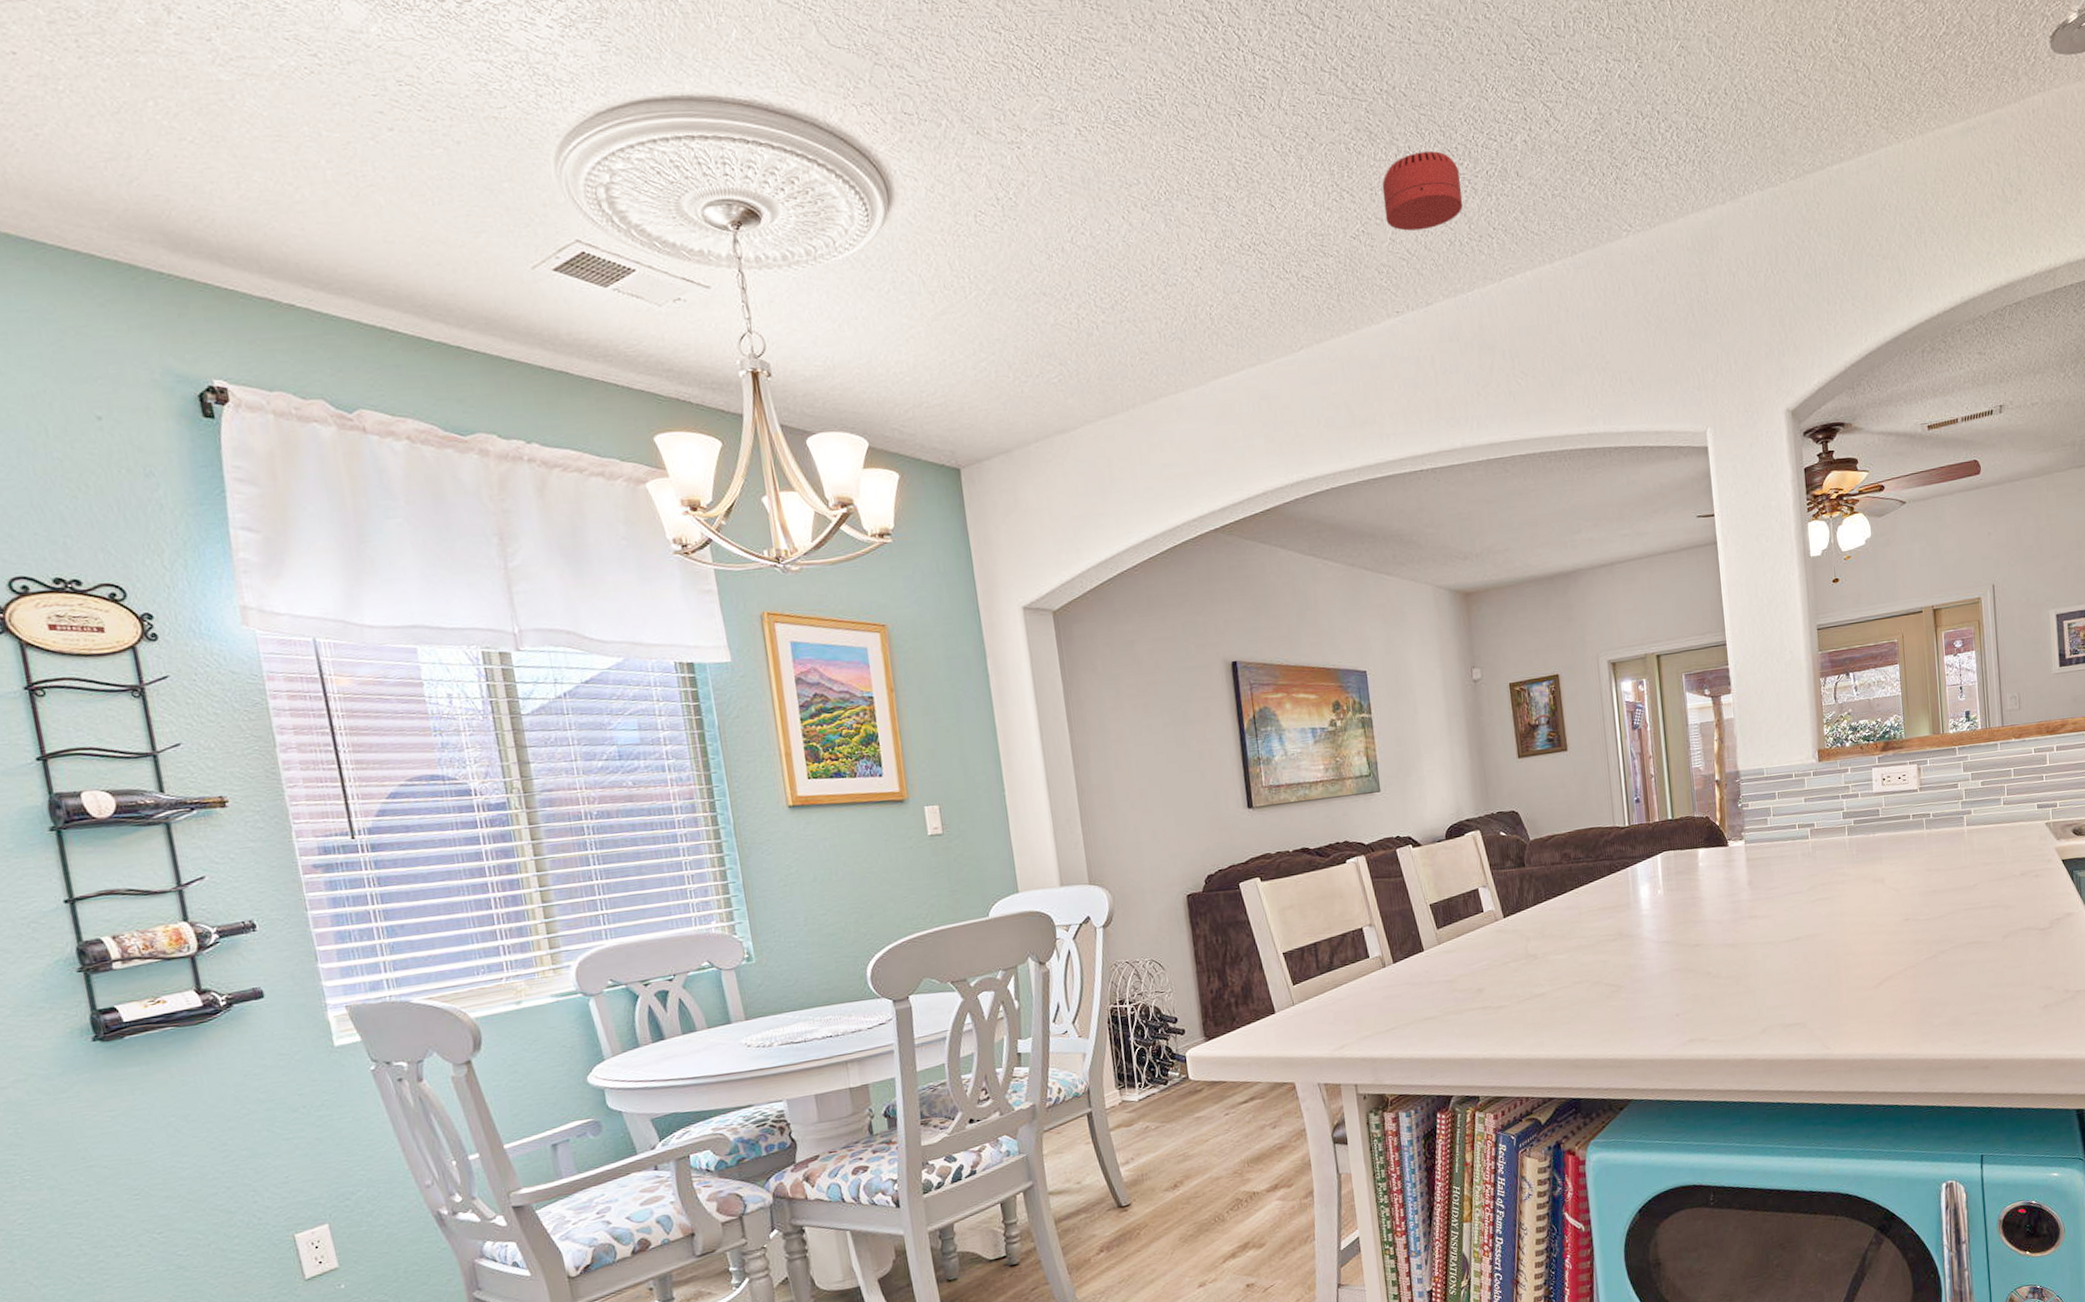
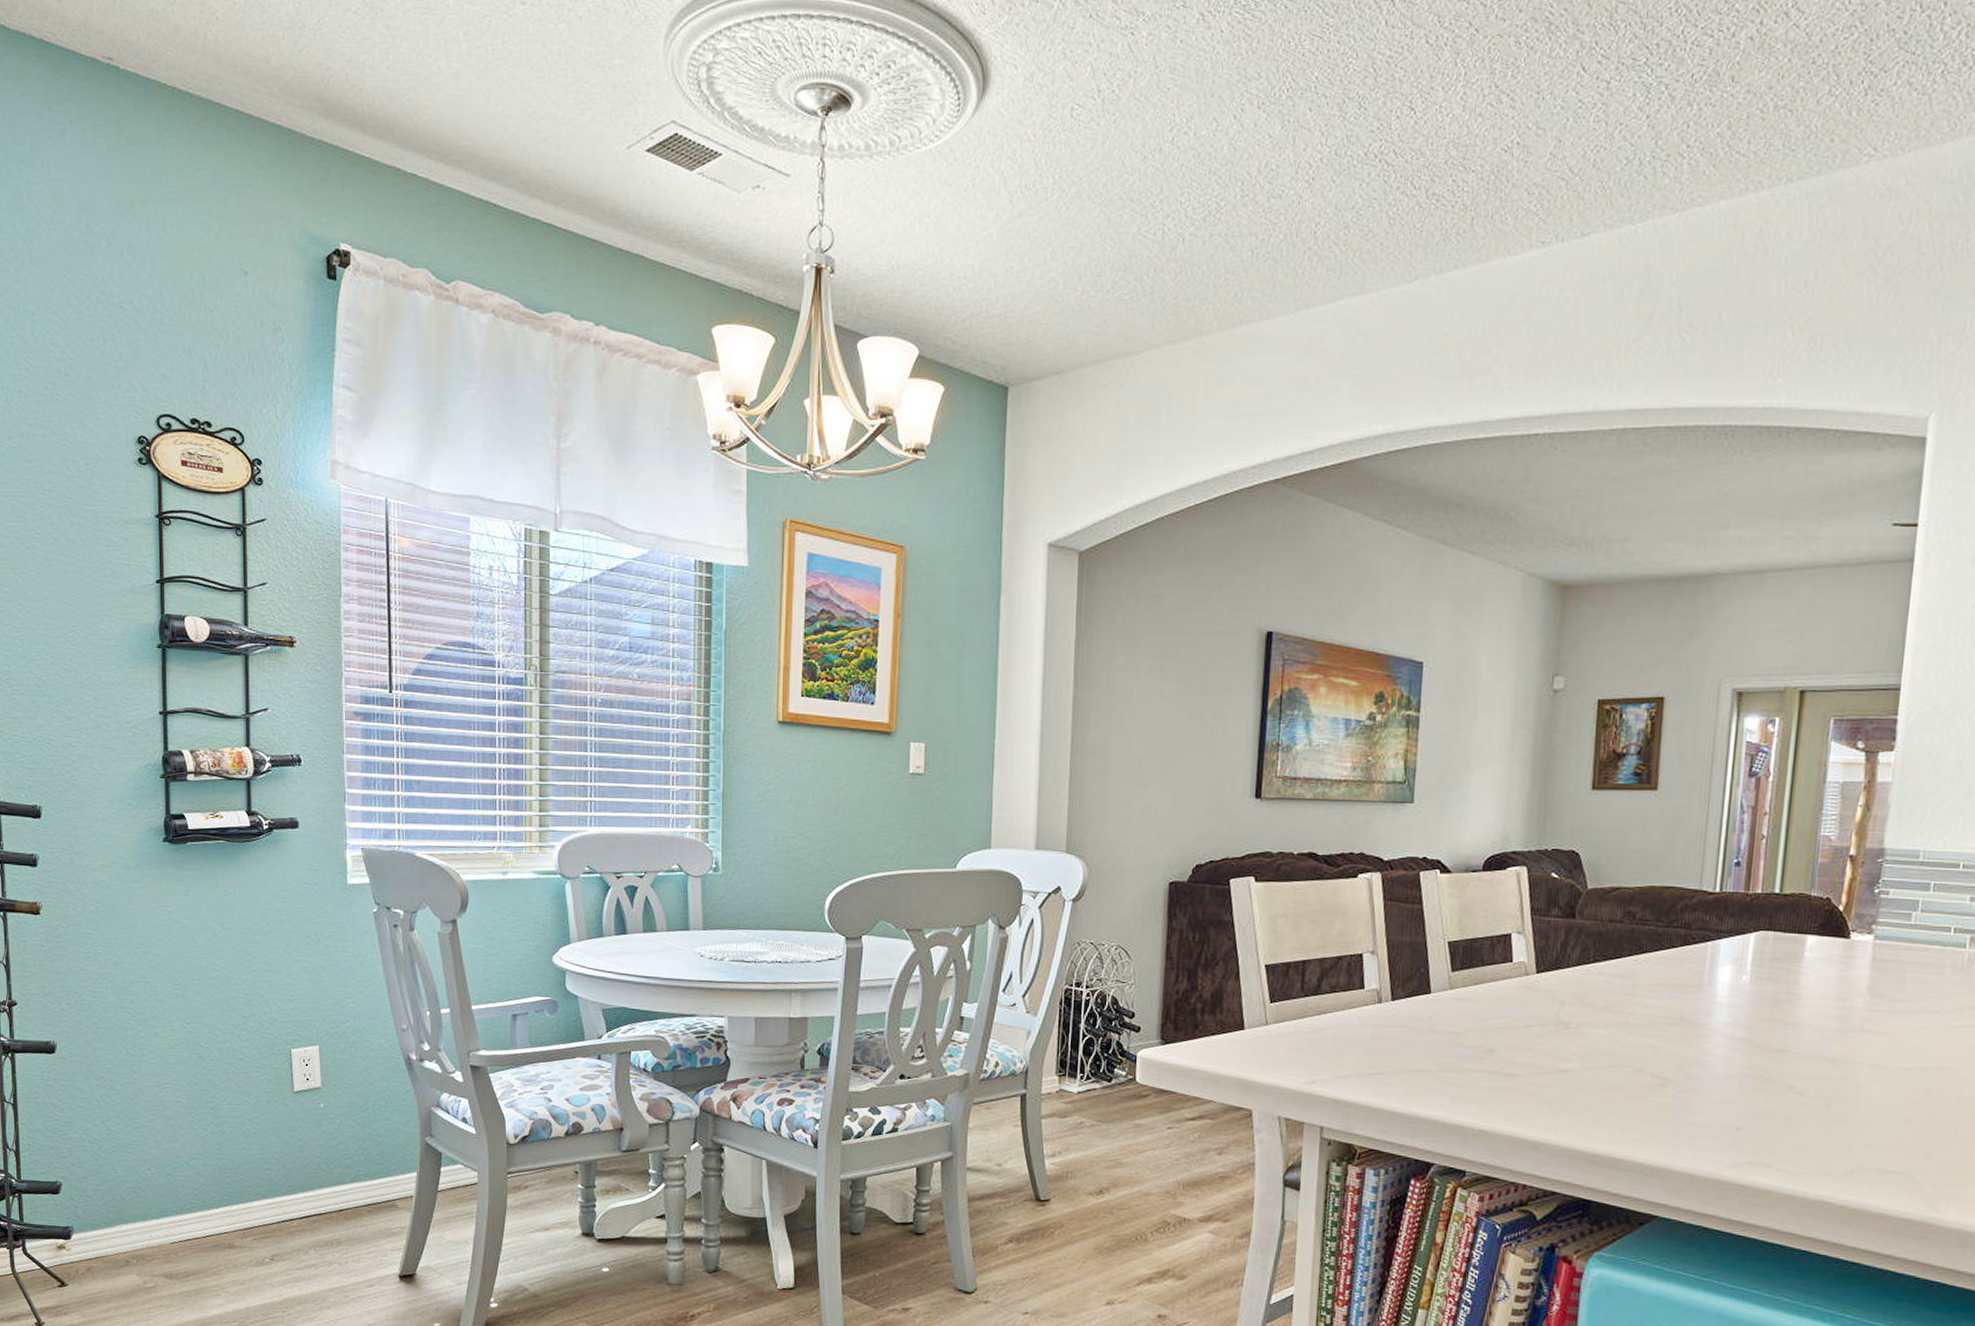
smoke detector: present [1382,151,1463,231] -> none [1549,48,1657,145]

